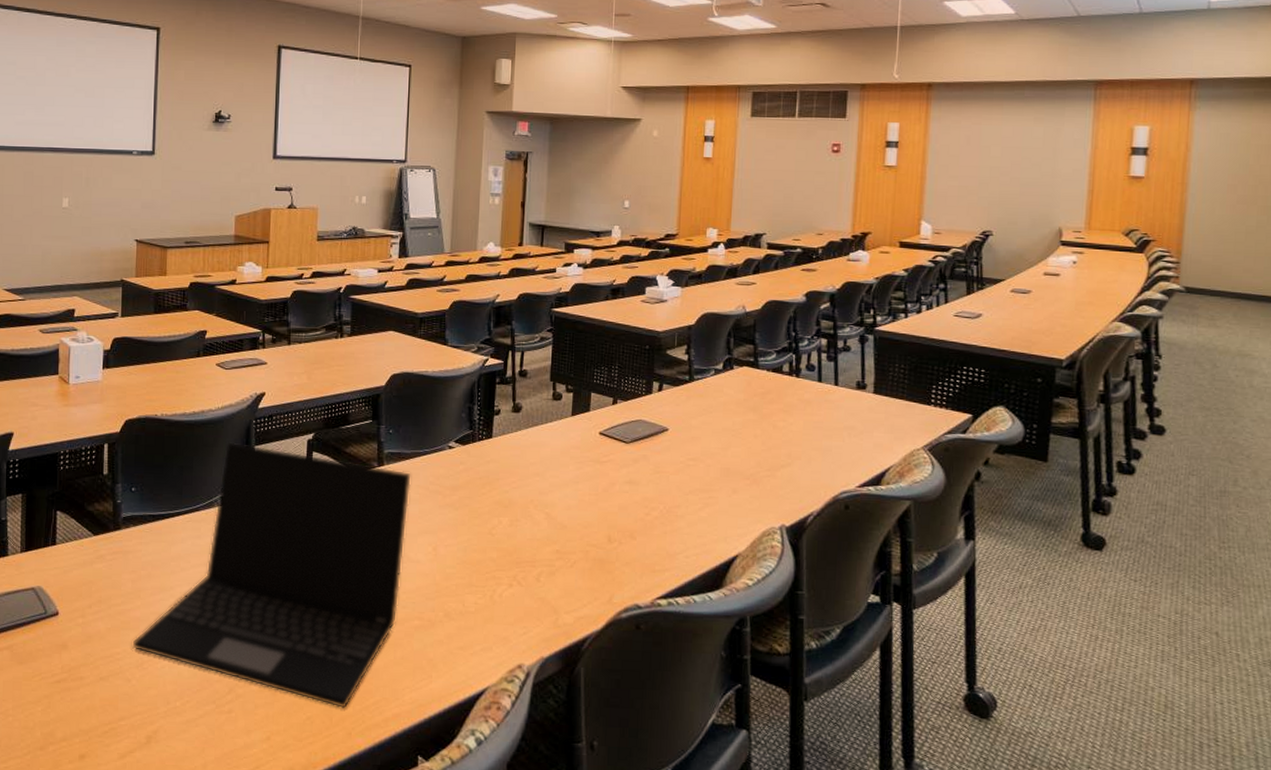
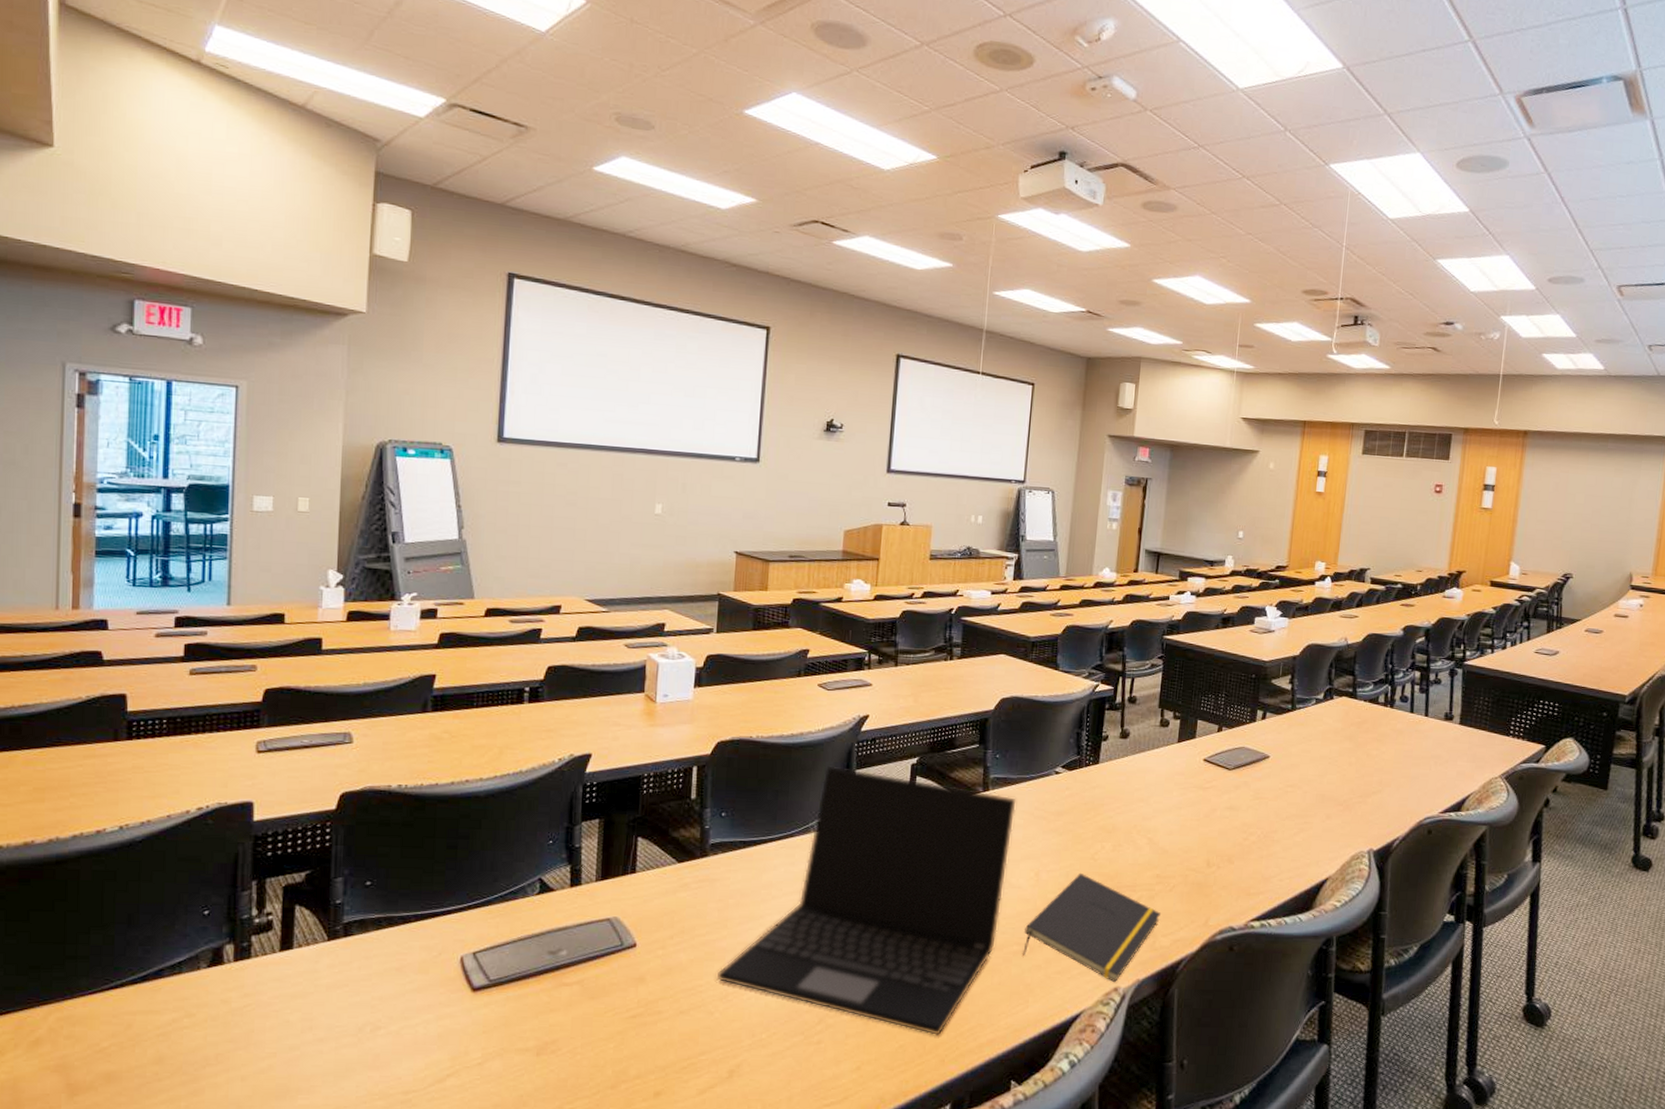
notepad: none [424,547,563,660] -> present [1023,872,1162,983]

